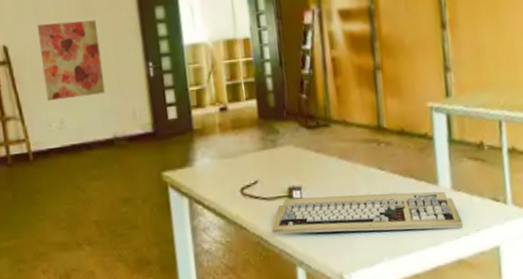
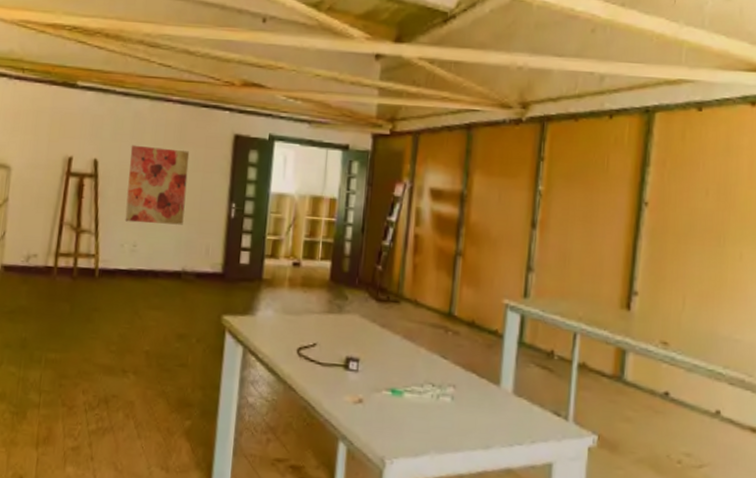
keyboard: present [271,191,464,235] -> none [320,368,519,436]

